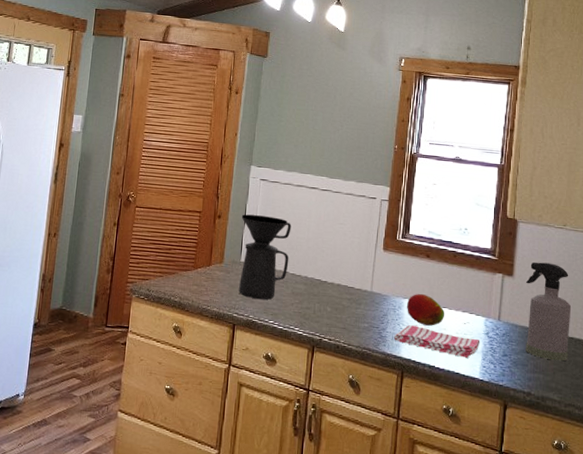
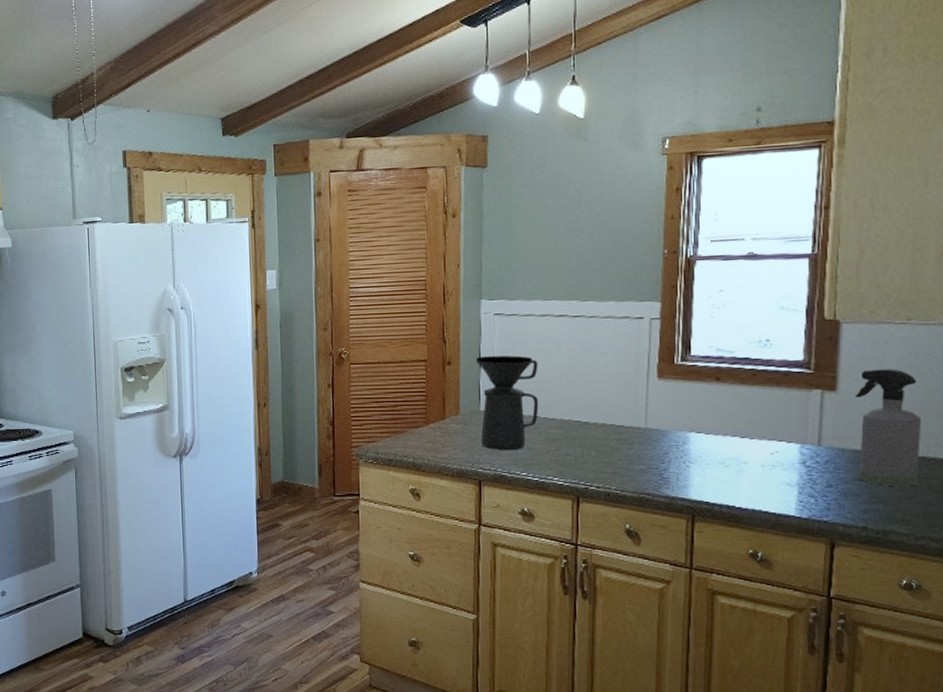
dish towel: present [394,325,481,358] -> none [679,462,795,493]
fruit: present [406,293,445,326] -> none [692,423,745,461]

